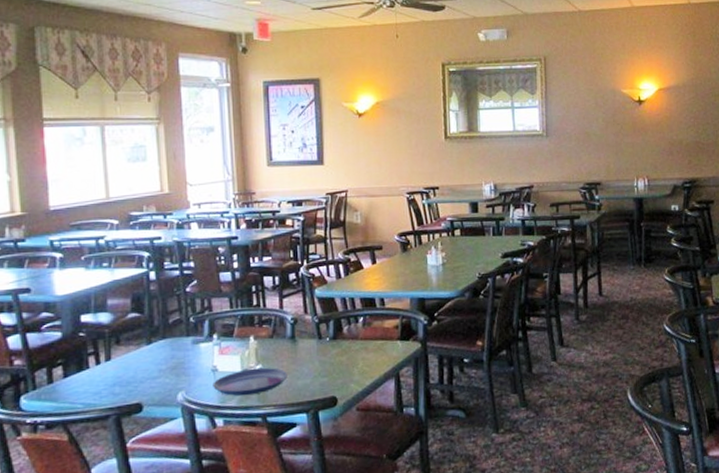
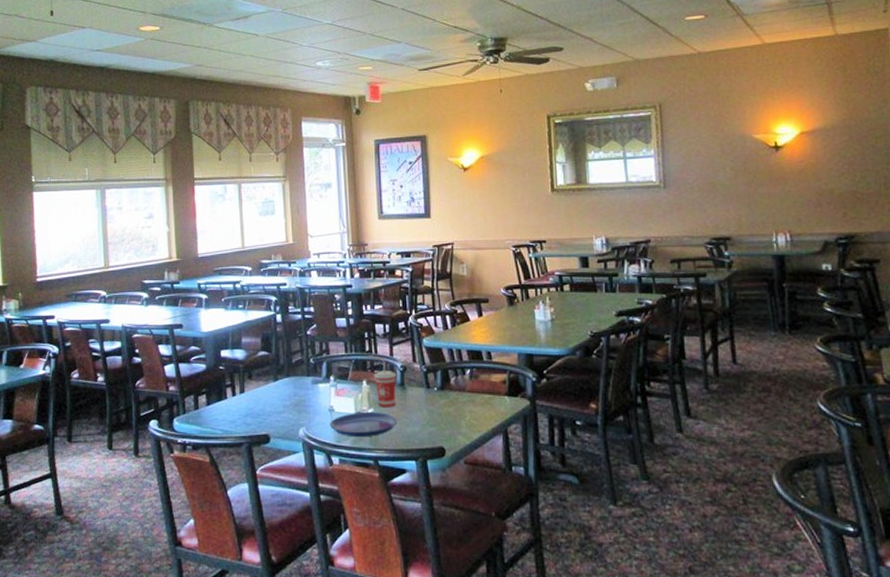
beverage cup: none [255,309,287,363] -> present [368,355,397,407]

